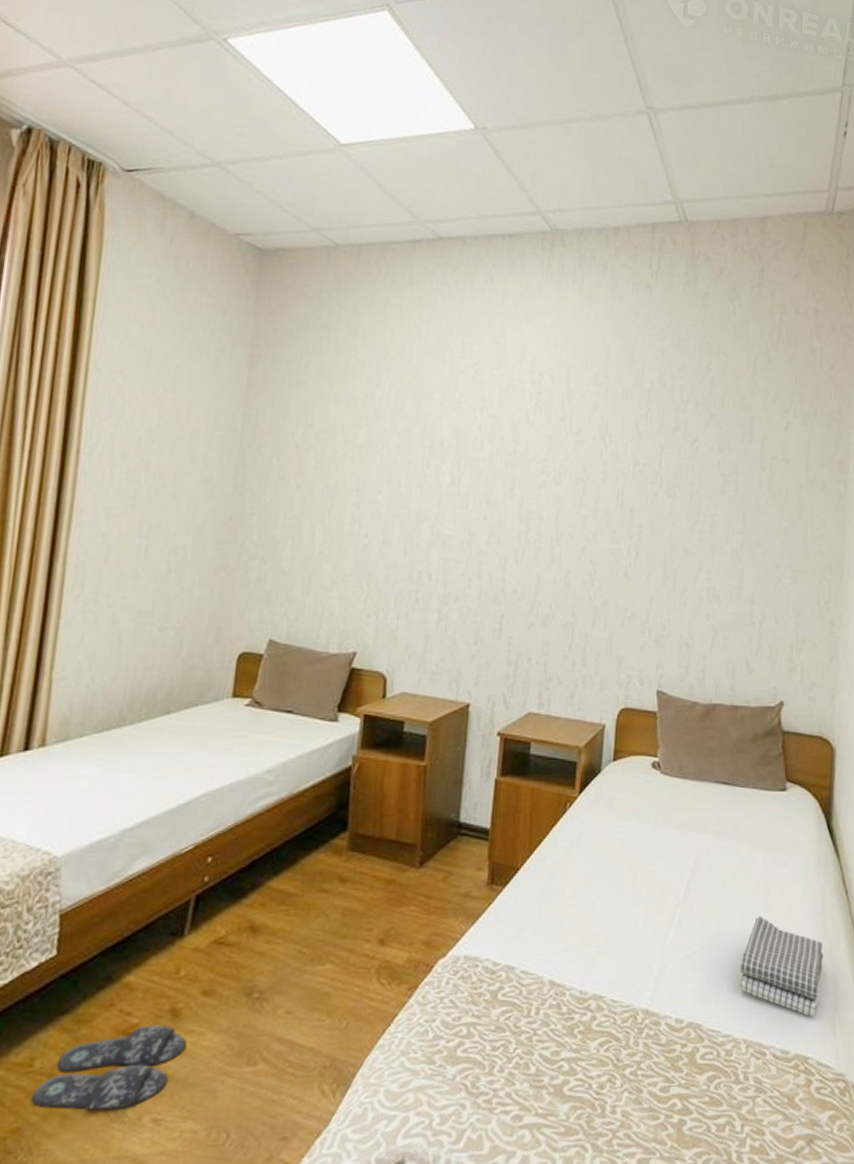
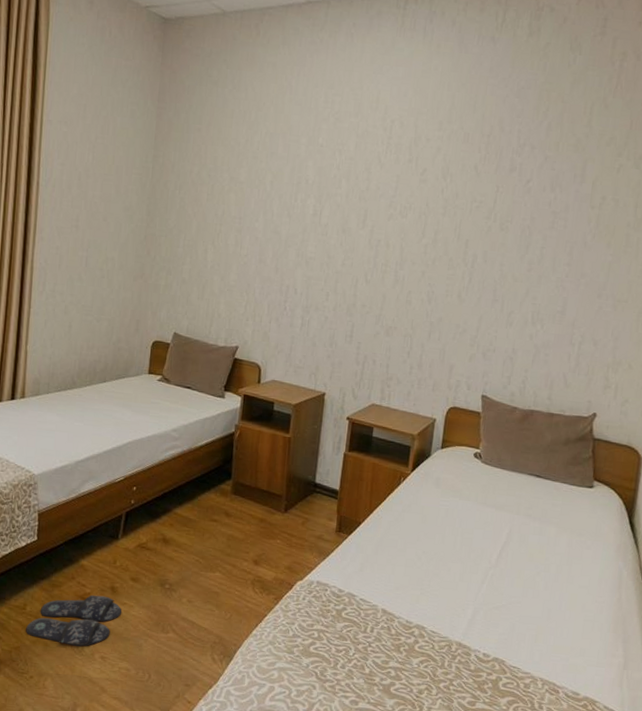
towel: present [739,916,824,1017] -> none [539,585,617,671]

